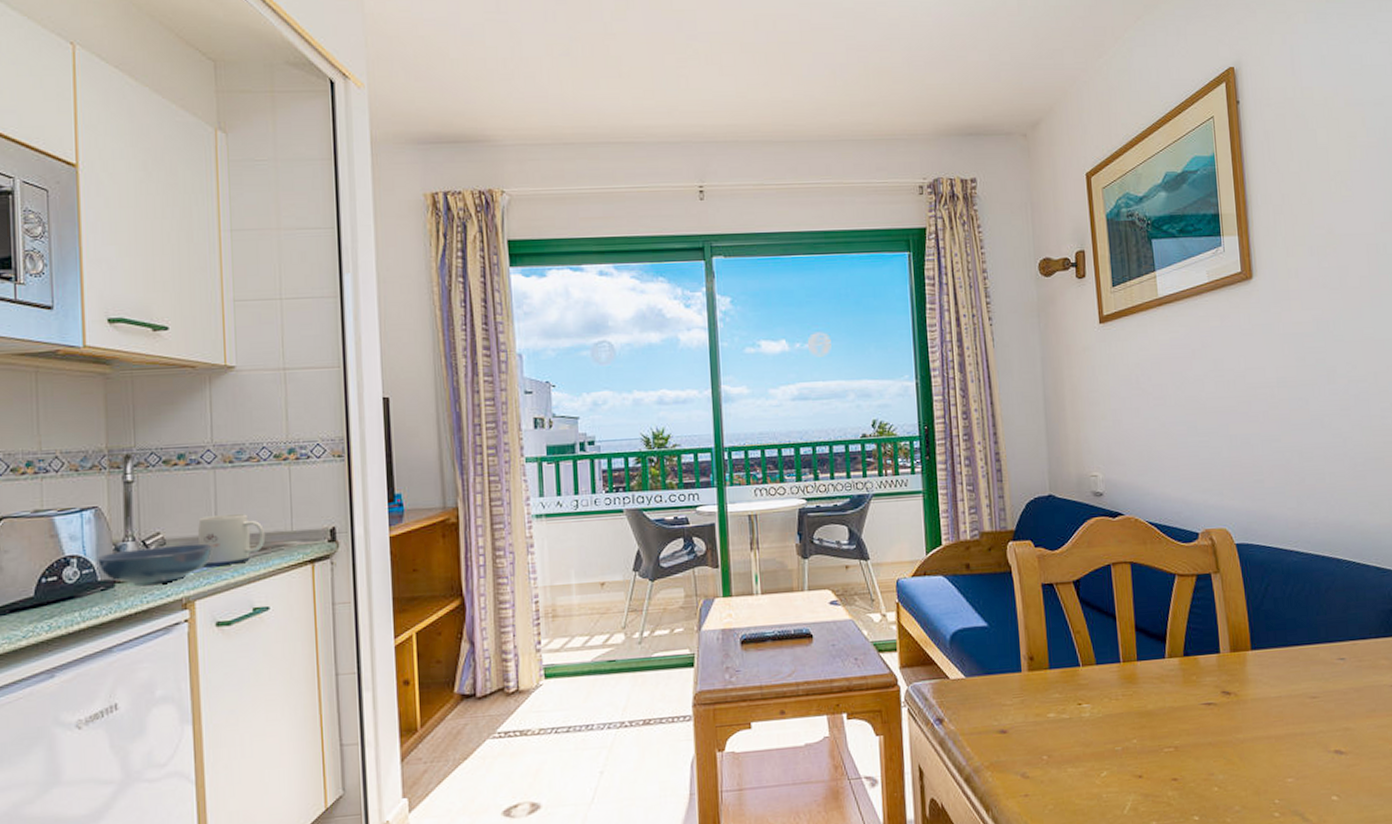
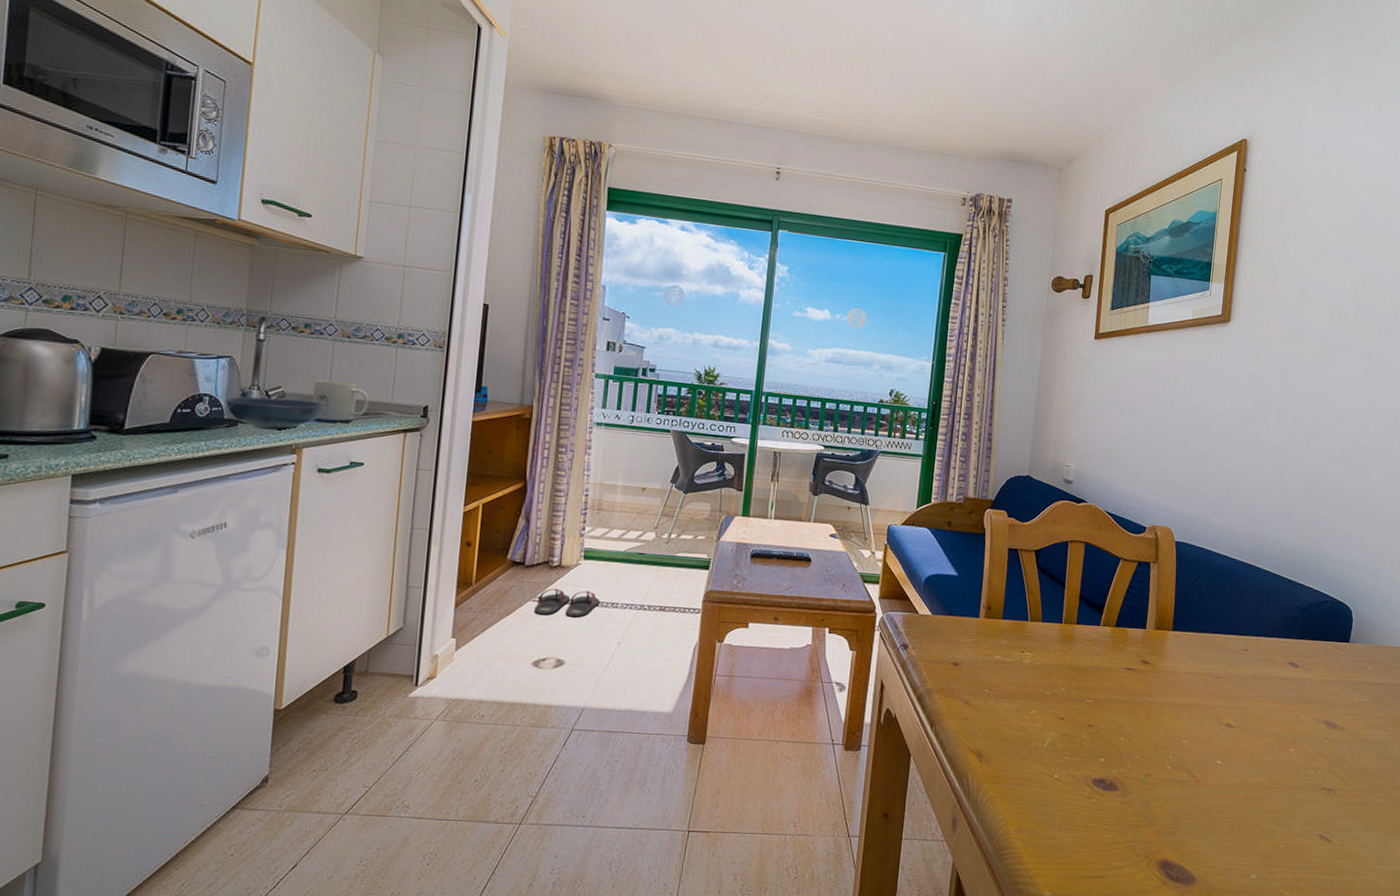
sandal: none [495,715,572,754] -> present [534,588,600,618]

